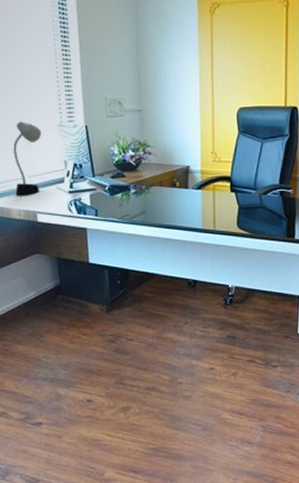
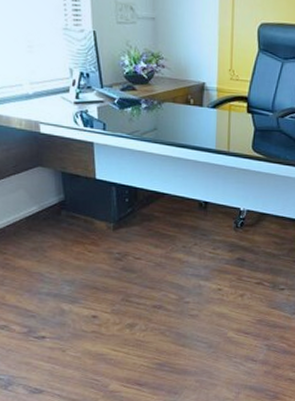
desk lamp: present [13,122,42,195] -> none [12,21,45,104]

